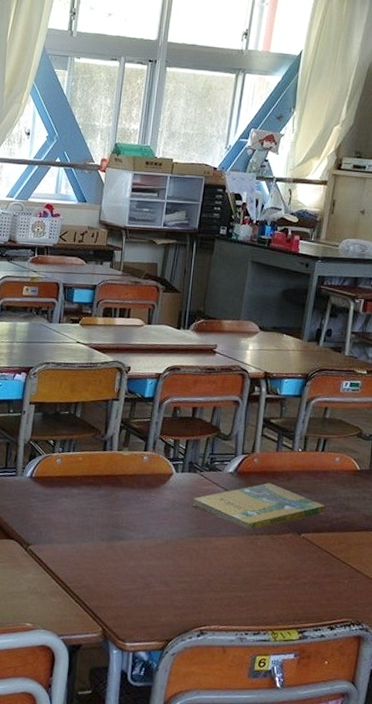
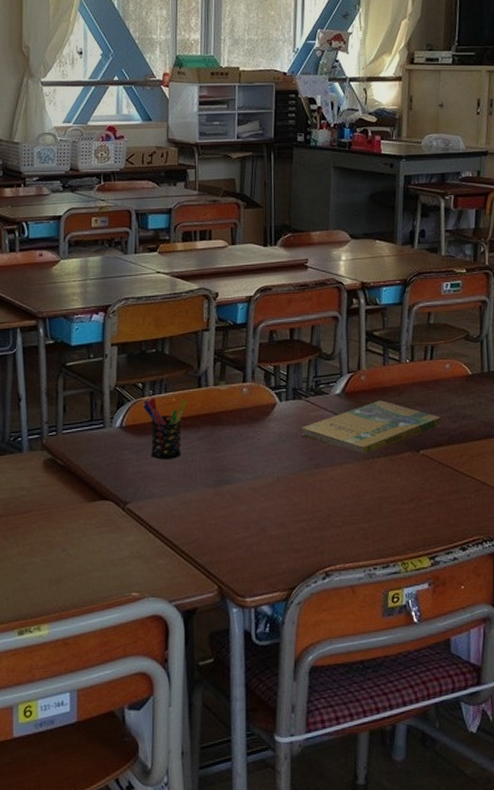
pen holder: none [52,454,92,512] -> present [143,397,187,460]

